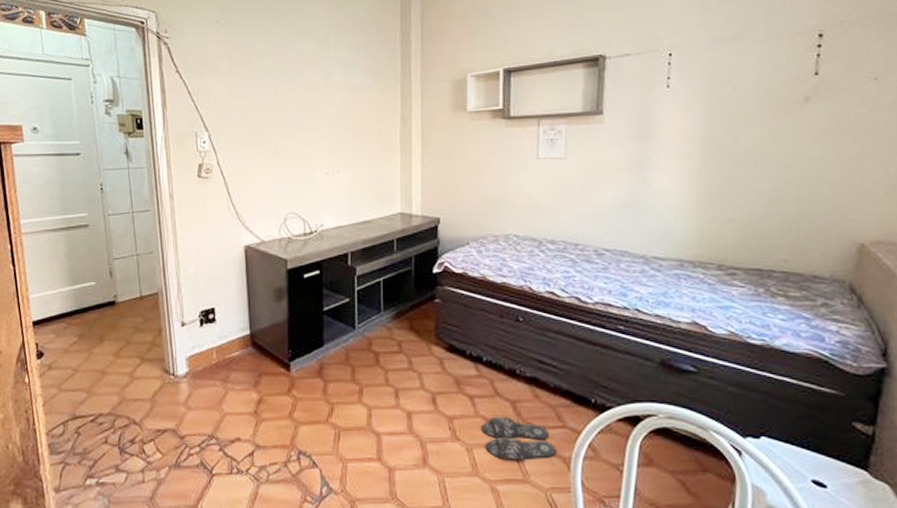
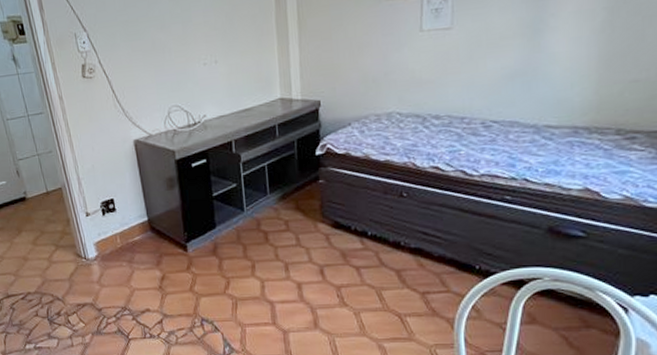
slippers: present [481,416,557,461] -> none [367,284,441,322]

